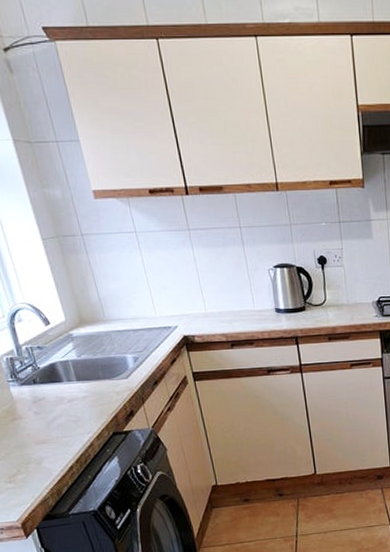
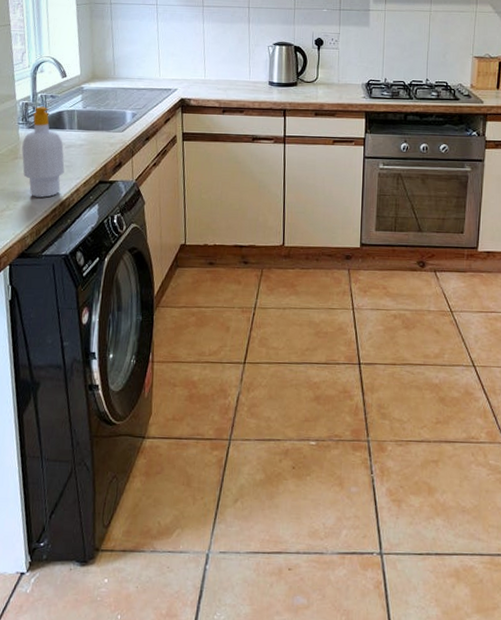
soap bottle: none [17,360,73,457] -> present [21,106,65,198]

